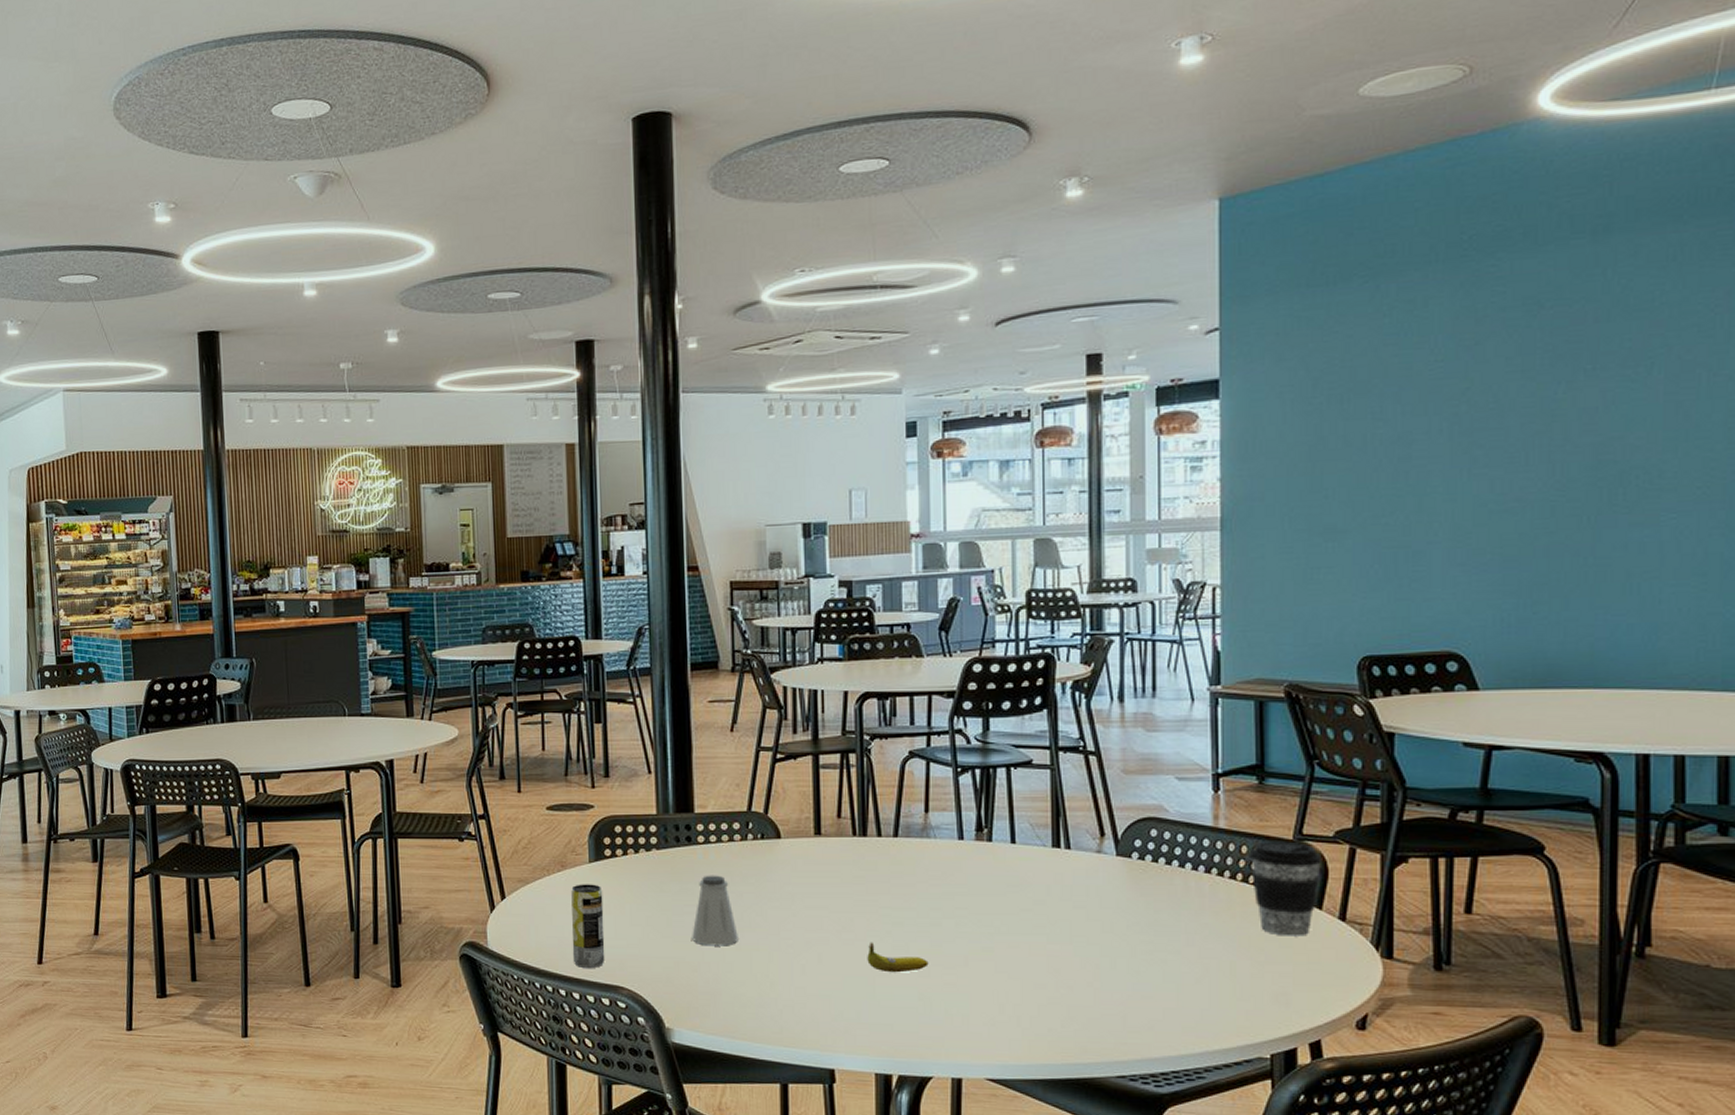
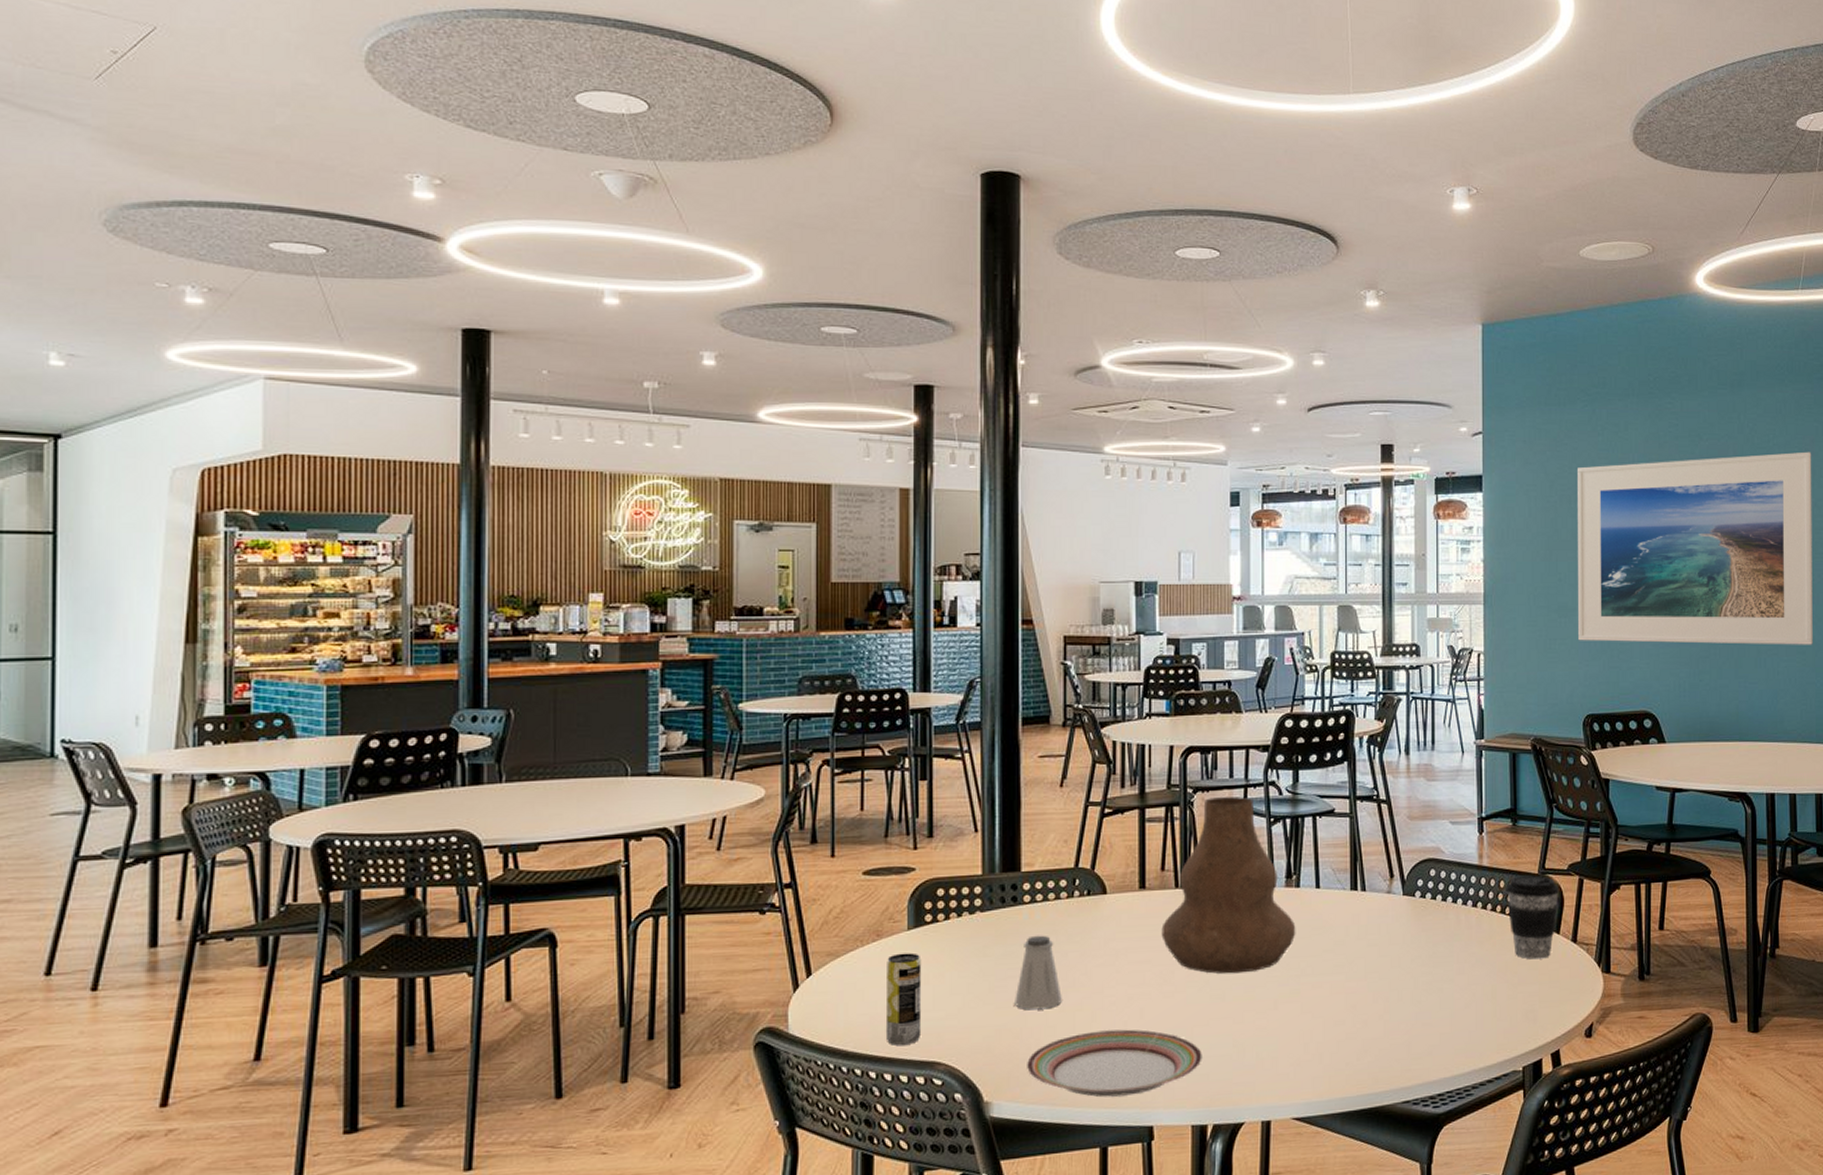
plate: none [704,971,885,1037] -> present [1025,1029,1202,1097]
vase: none [839,745,988,926] -> present [1161,797,1296,974]
fruit: present [867,942,929,973] -> none [1186,992,1242,1023]
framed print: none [1352,307,1727,569] -> present [1578,451,1813,645]

